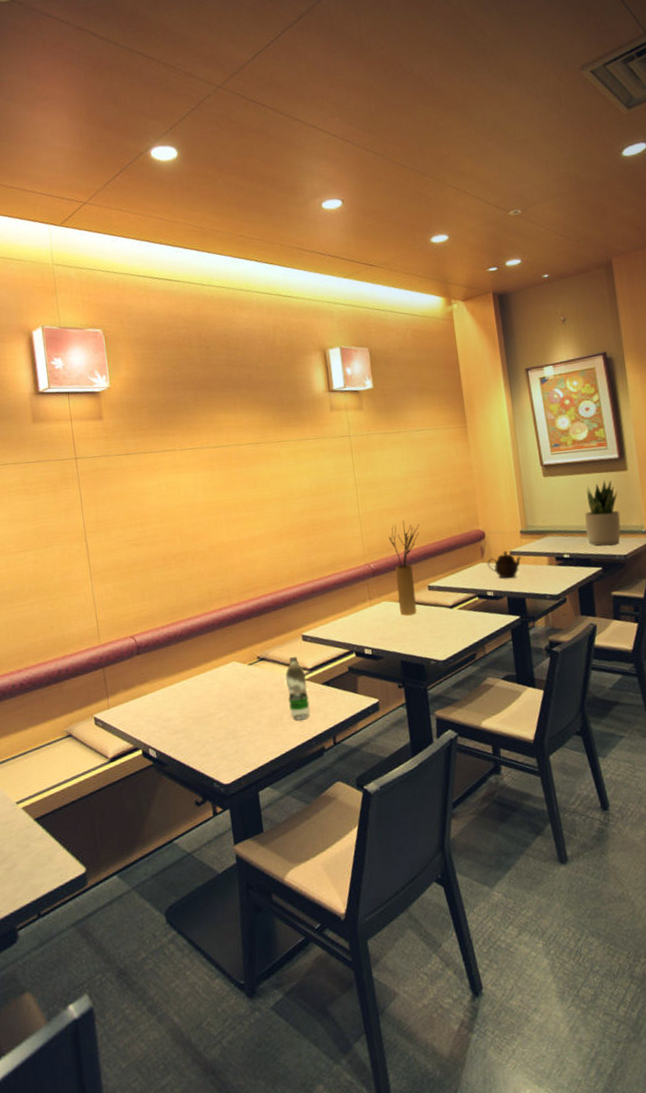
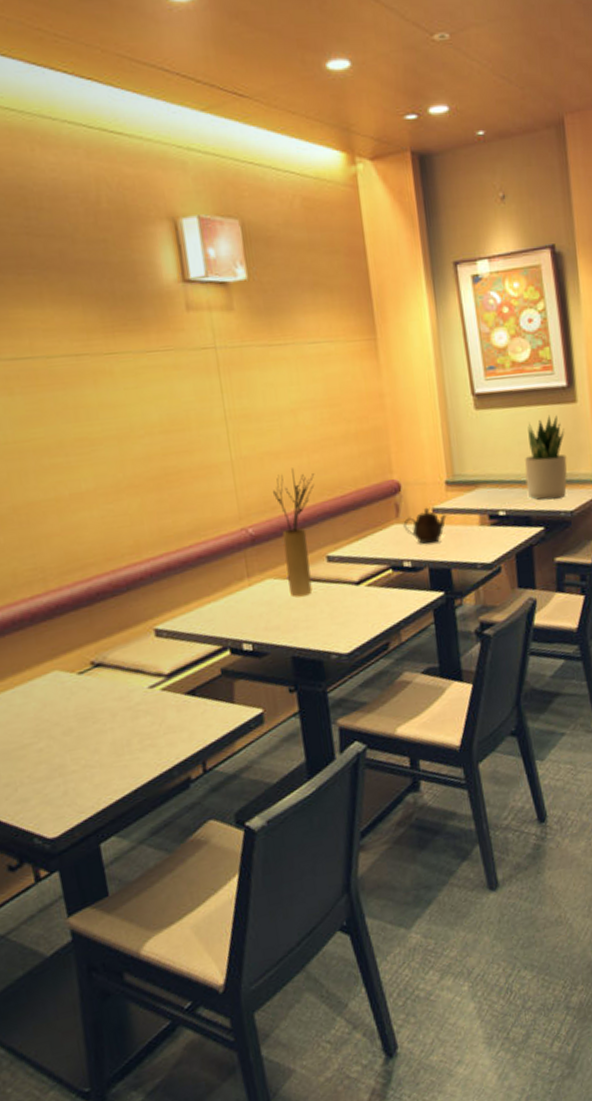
bottle: present [286,656,310,721] -> none [133,658,170,745]

